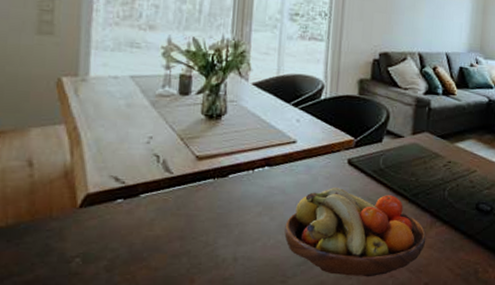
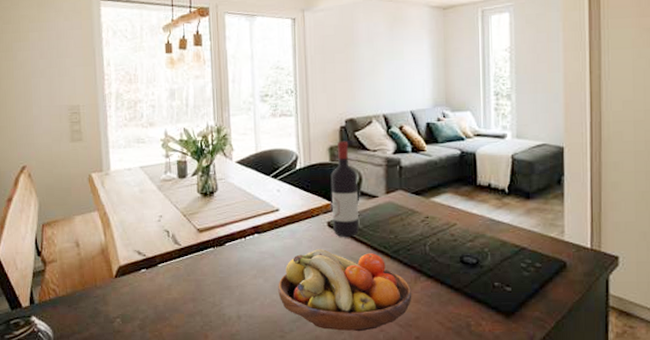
wine bottle: none [353,74,385,177] -> present [330,141,359,237]

